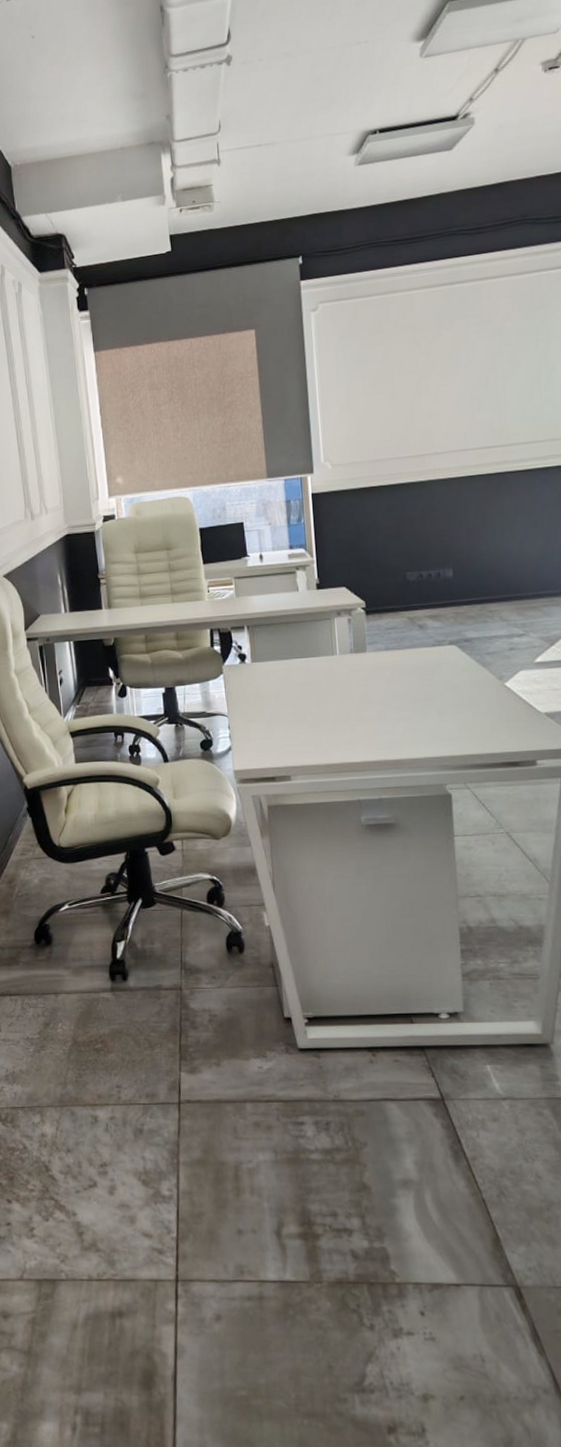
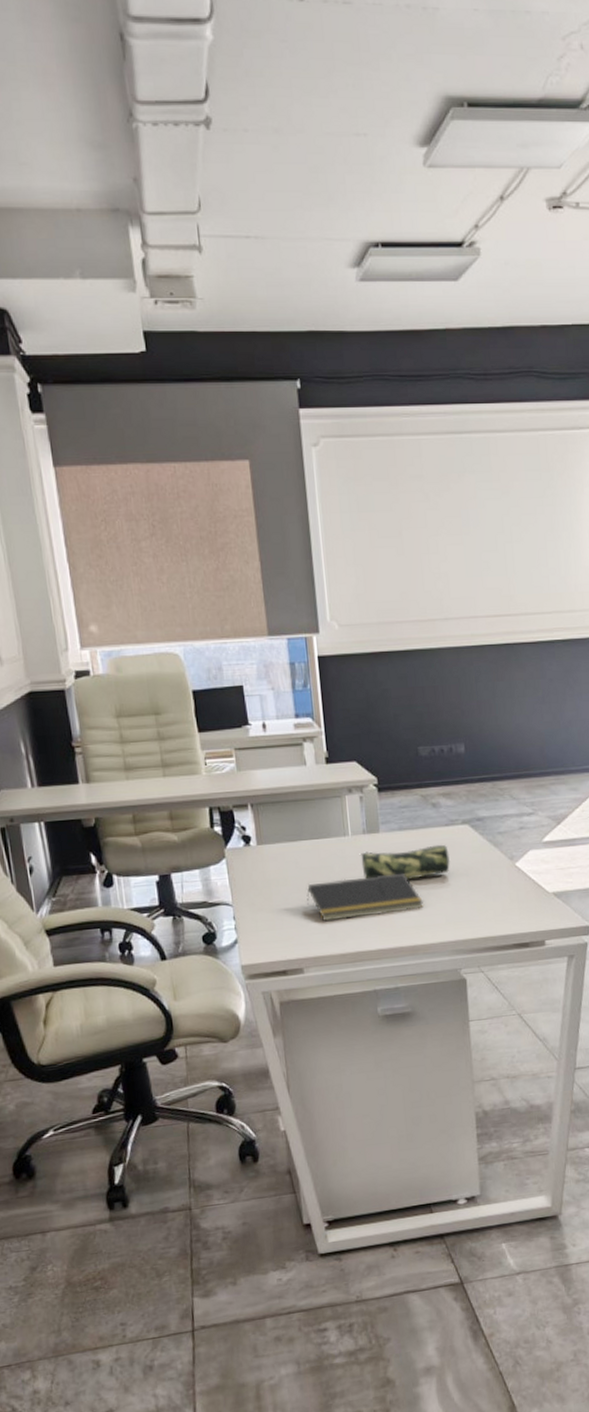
notepad: none [295,690,409,734] -> present [306,872,423,922]
pencil case: none [346,664,437,697] -> present [359,844,451,880]

